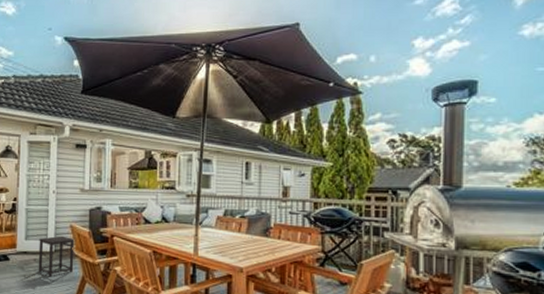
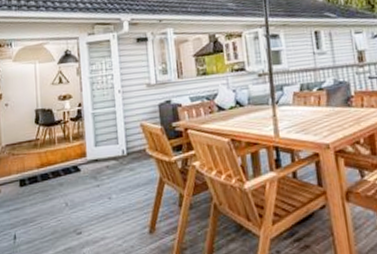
side table: present [38,235,75,277] -> none [109,136,150,184]

